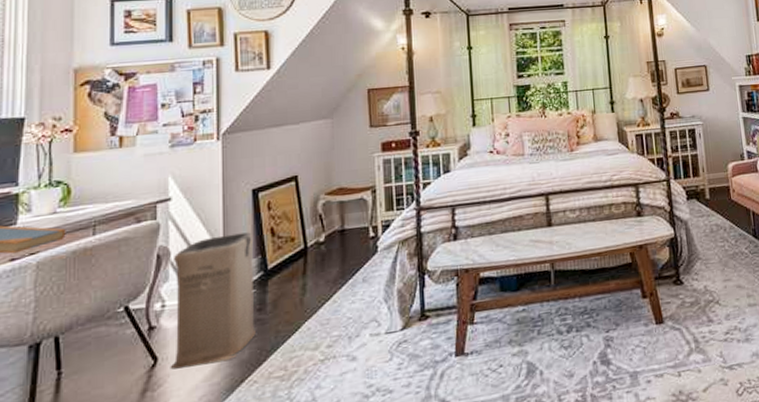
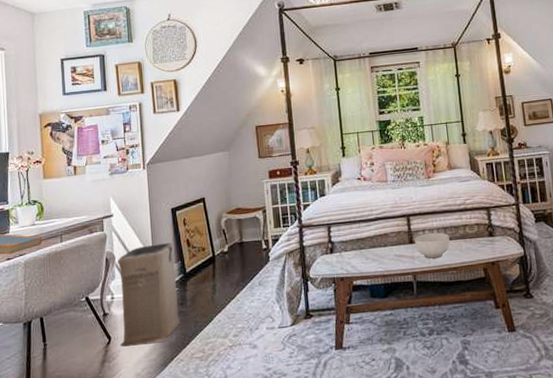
bowl: none [553,212,594,244] -> present [414,232,450,259]

